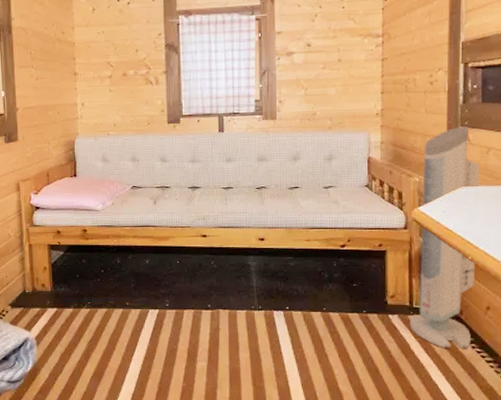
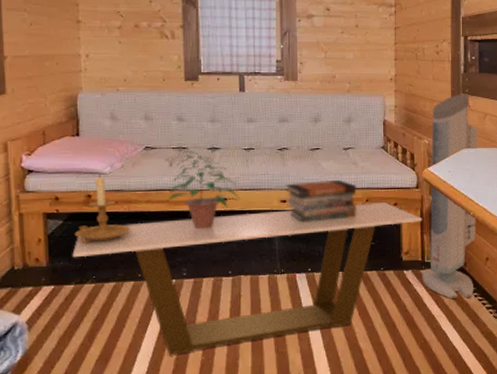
coffee table: none [71,242,411,378] -> present [72,202,423,355]
candle holder: none [73,210,120,272] -> present [74,173,131,242]
potted plant: none [149,190,218,264] -> present [164,151,239,230]
book stack: none [263,219,338,261] -> present [285,180,357,223]

